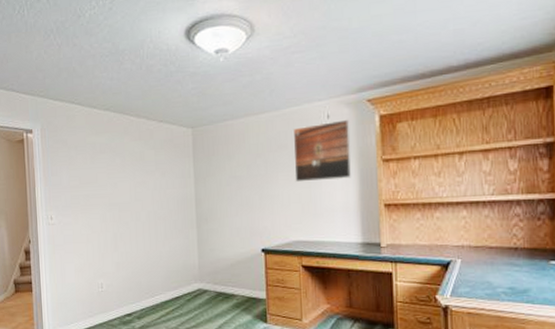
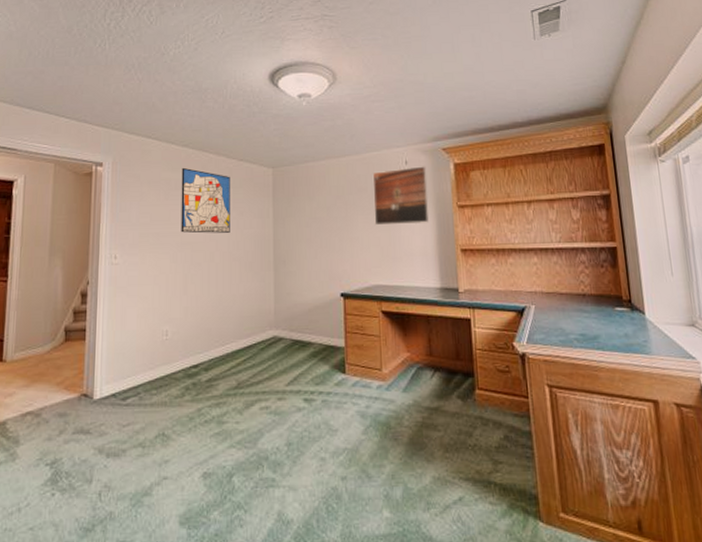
wall art: none [105,131,154,194] -> present [181,167,230,233]

